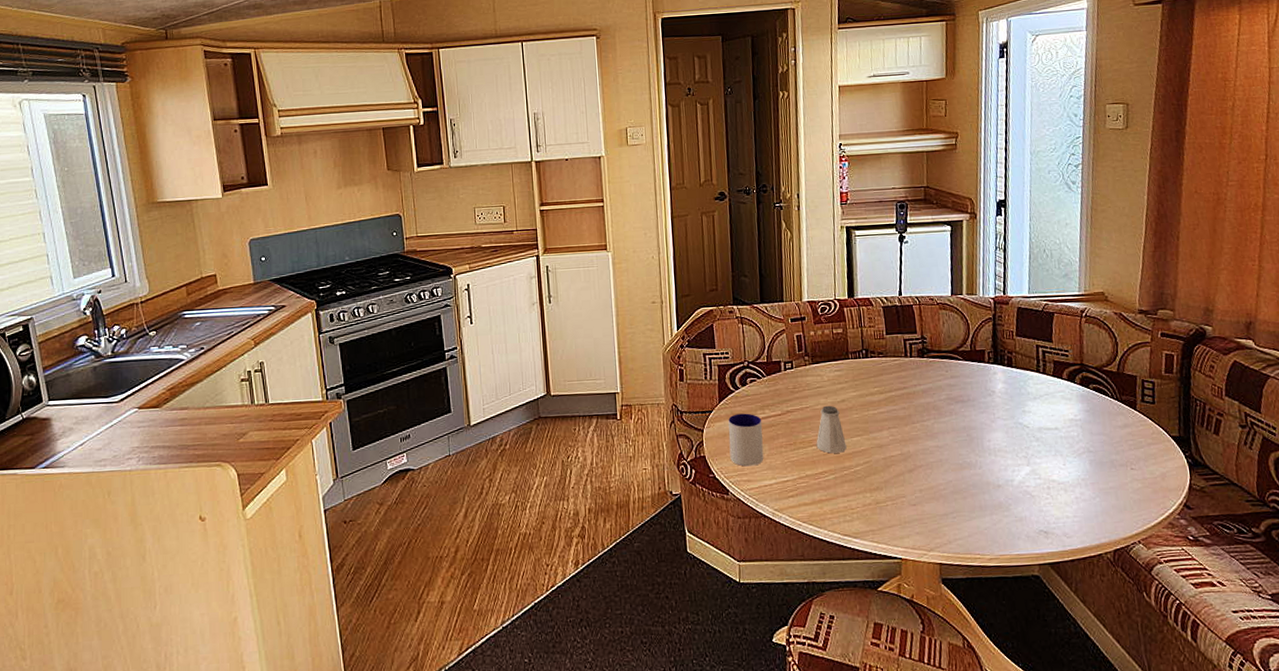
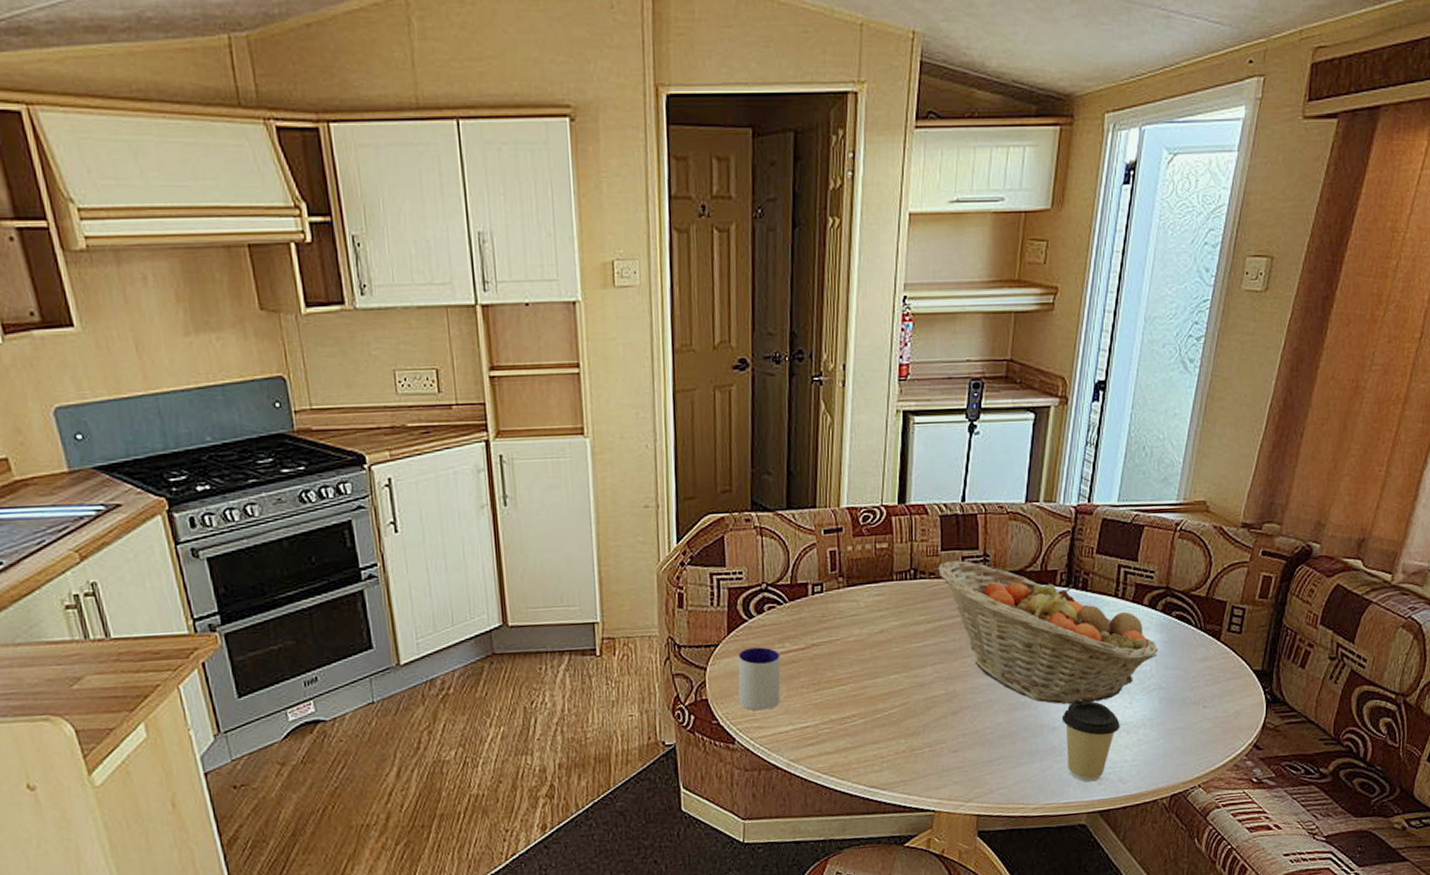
saltshaker: present [816,405,847,454] -> none [845,637,882,694]
fruit basket: none [885,342,1082,465] -> present [938,561,1158,705]
coffee cup: none [1004,462,1058,536] -> present [1061,700,1120,782]

